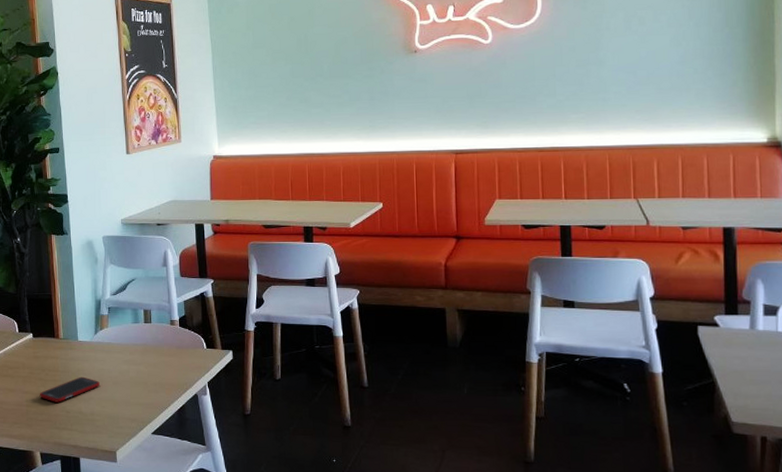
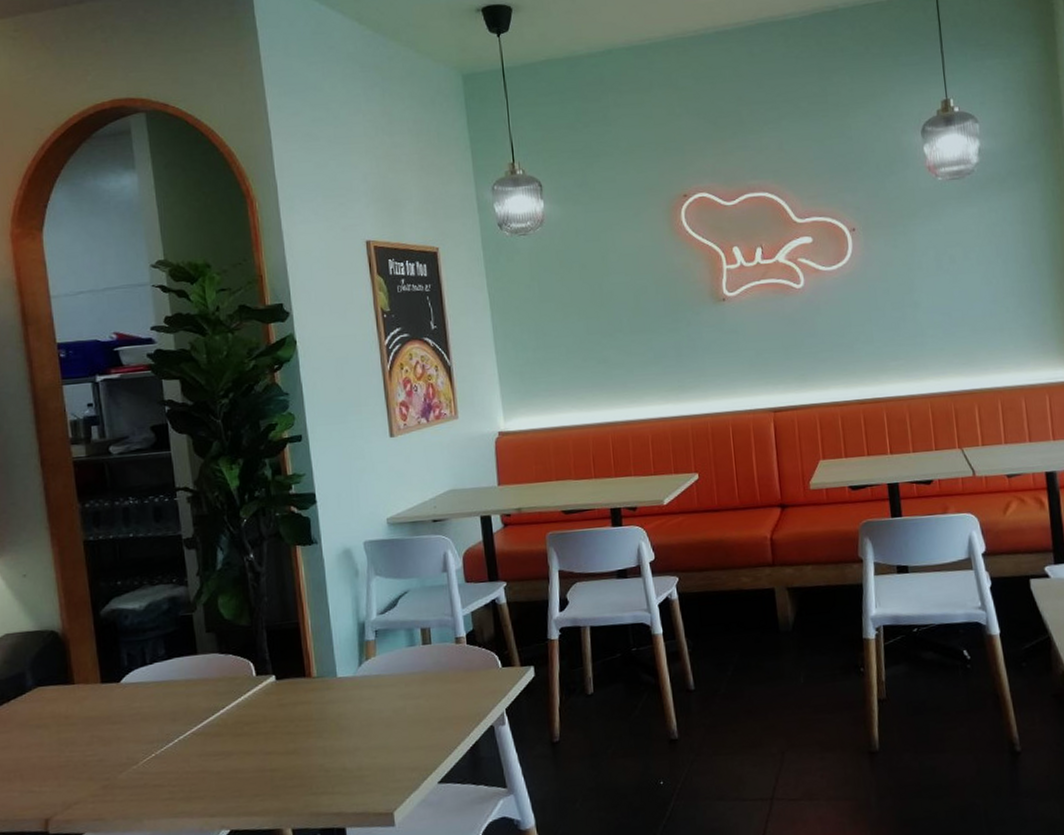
cell phone: present [39,376,100,403] -> none [287,722,368,761]

